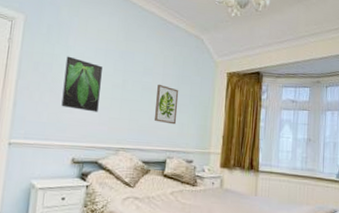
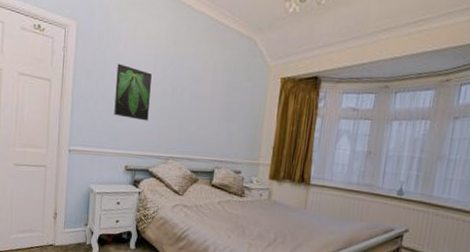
wall art: present [155,84,179,125] -> none [203,91,229,134]

